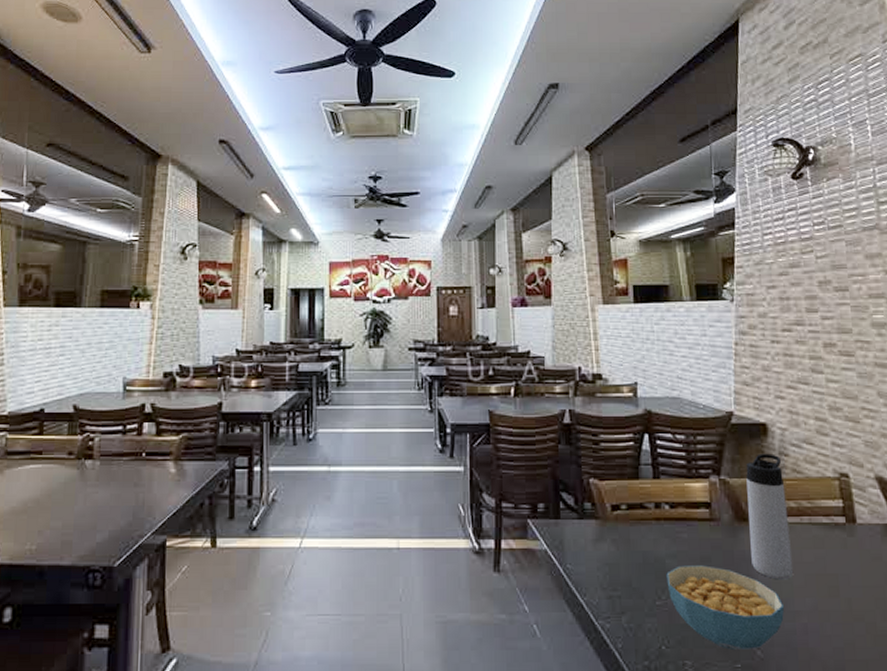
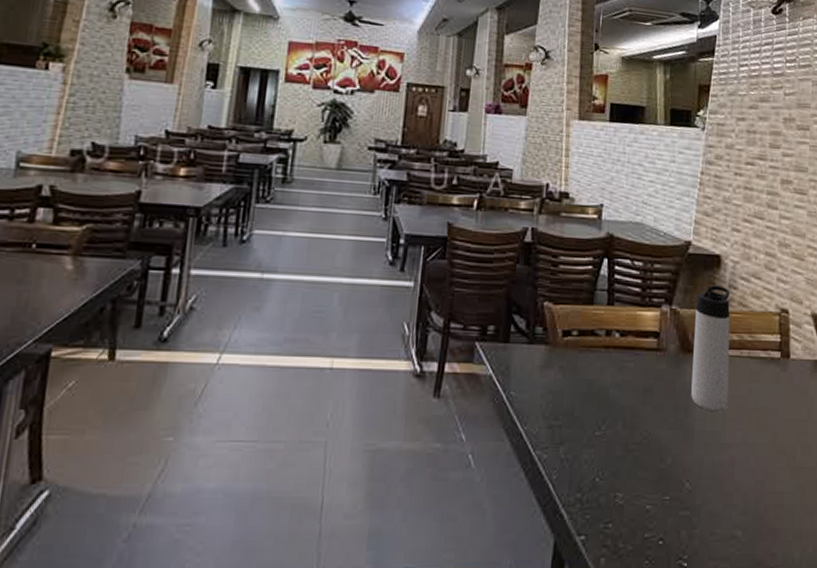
cereal bowl: present [666,565,785,650] -> none [608,395,716,482]

